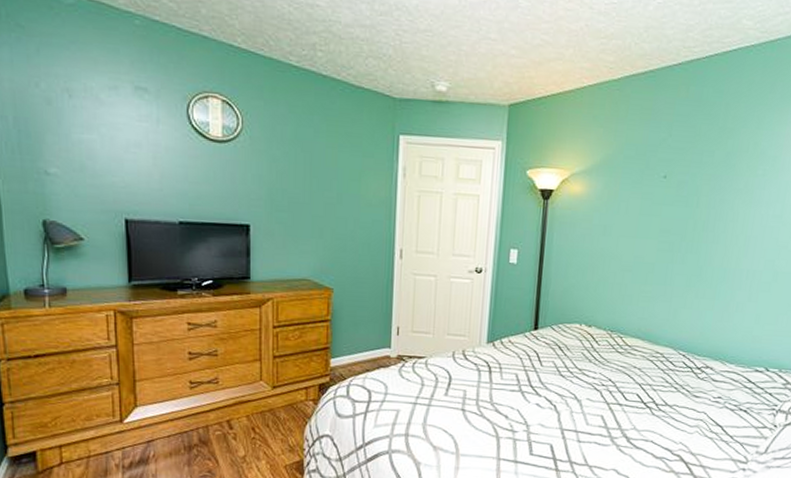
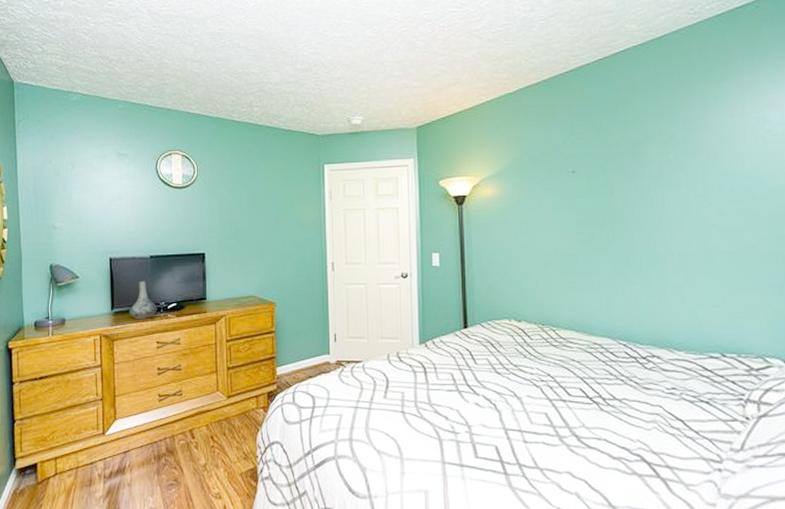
decorative vase: none [152,251,188,297] -> present [129,281,157,320]

